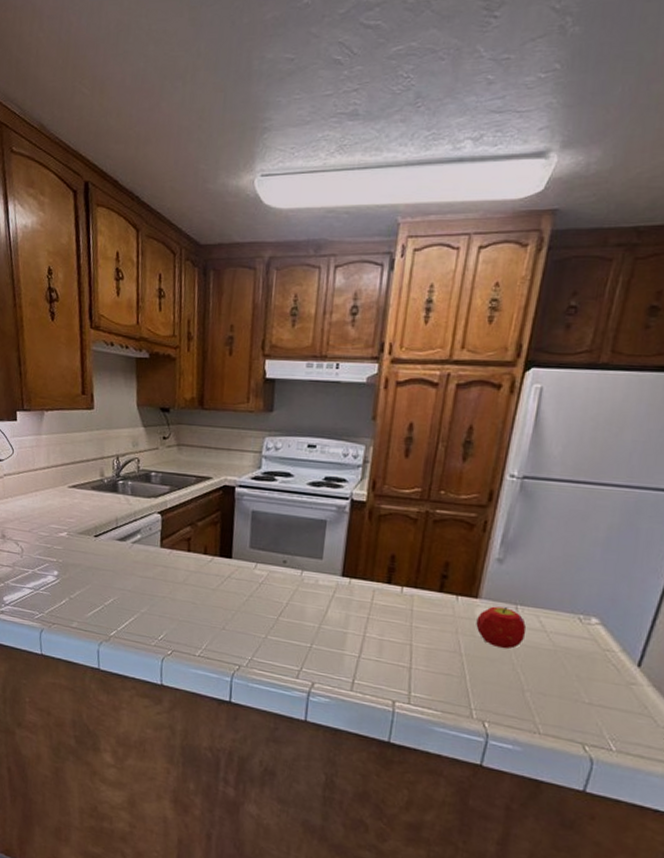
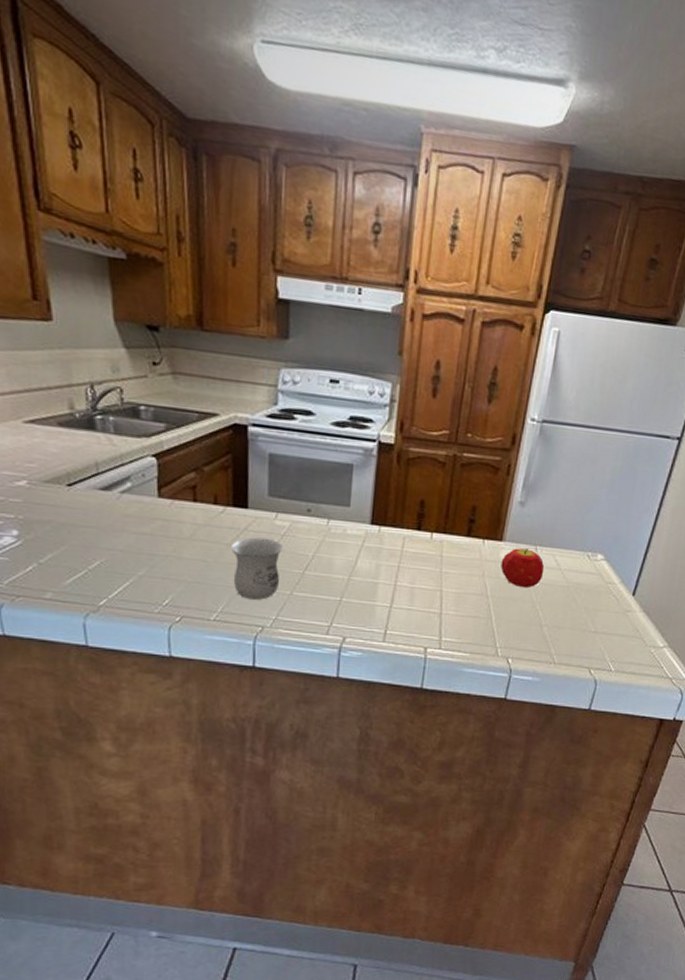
mug: none [216,584,260,641] -> present [231,537,283,600]

